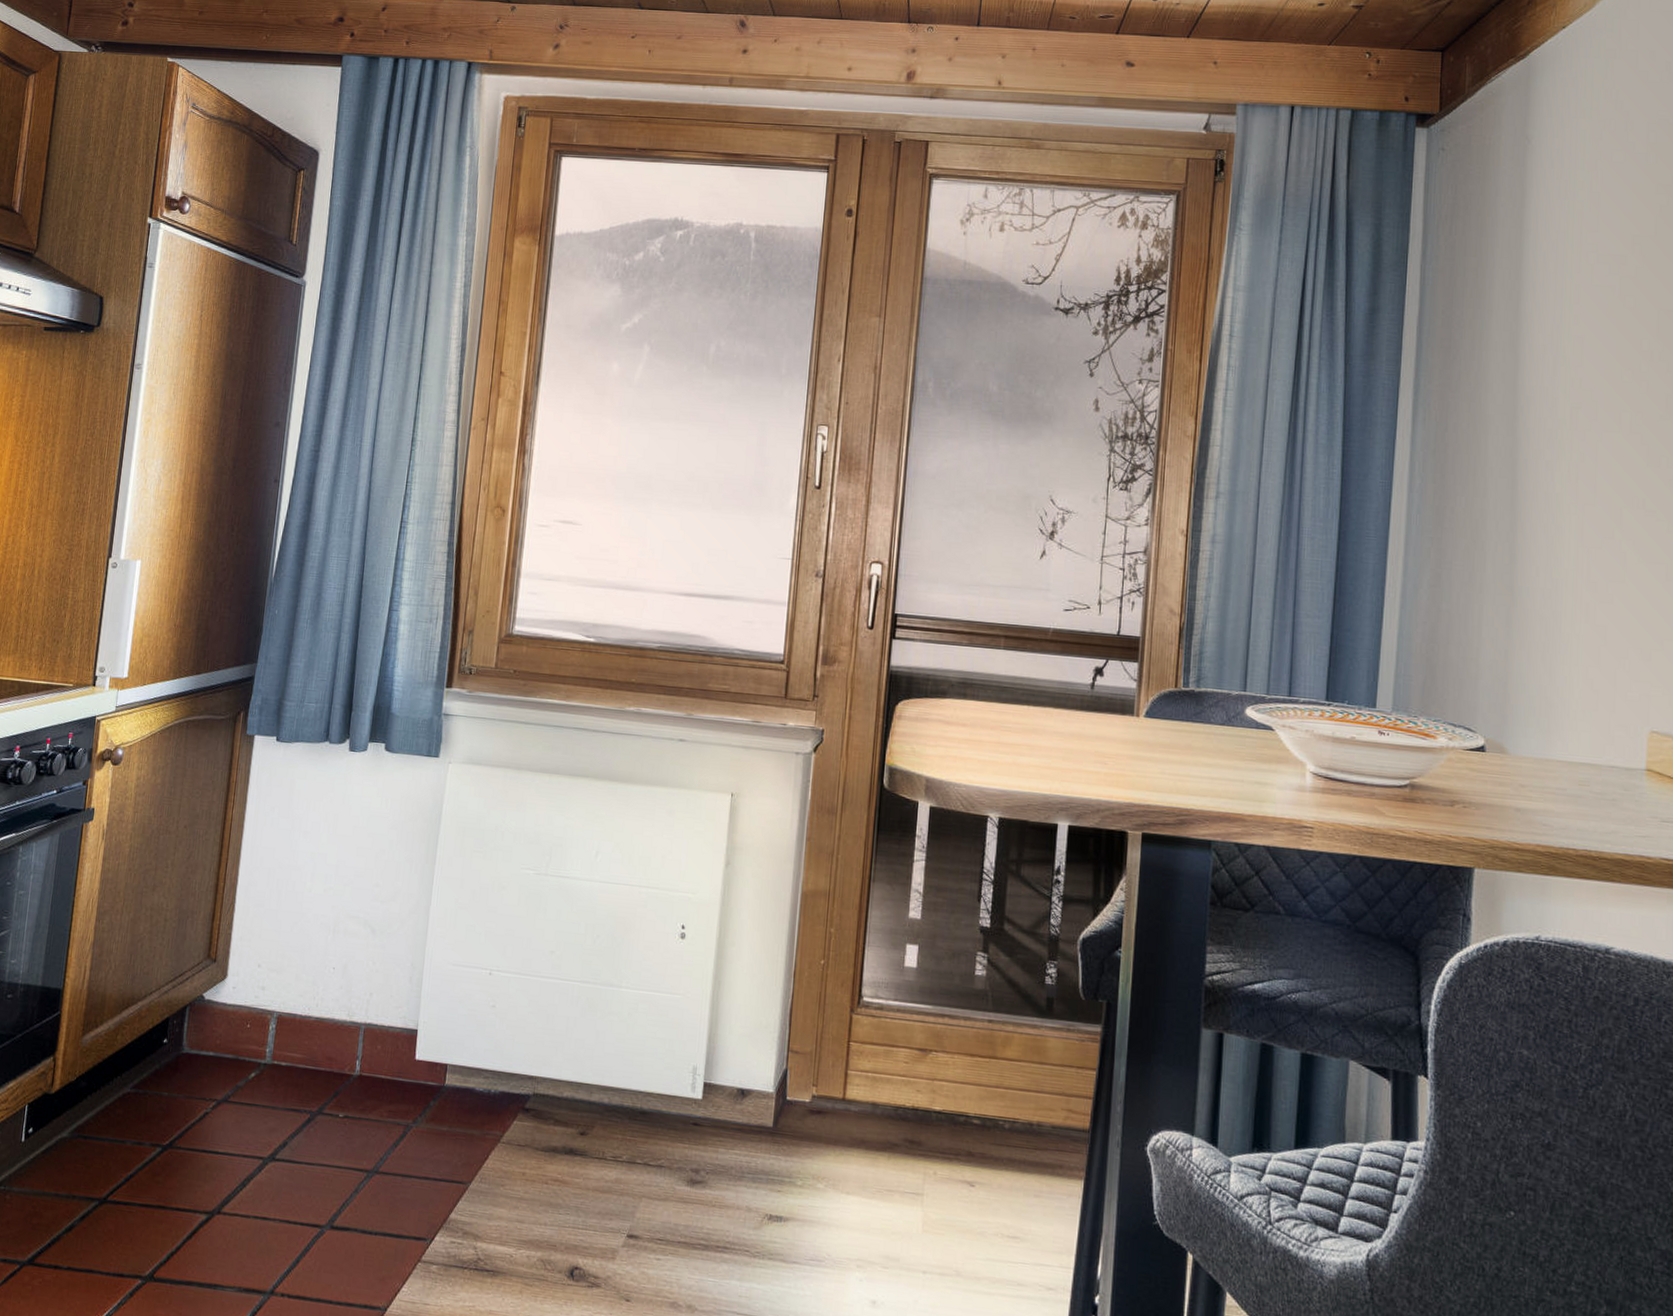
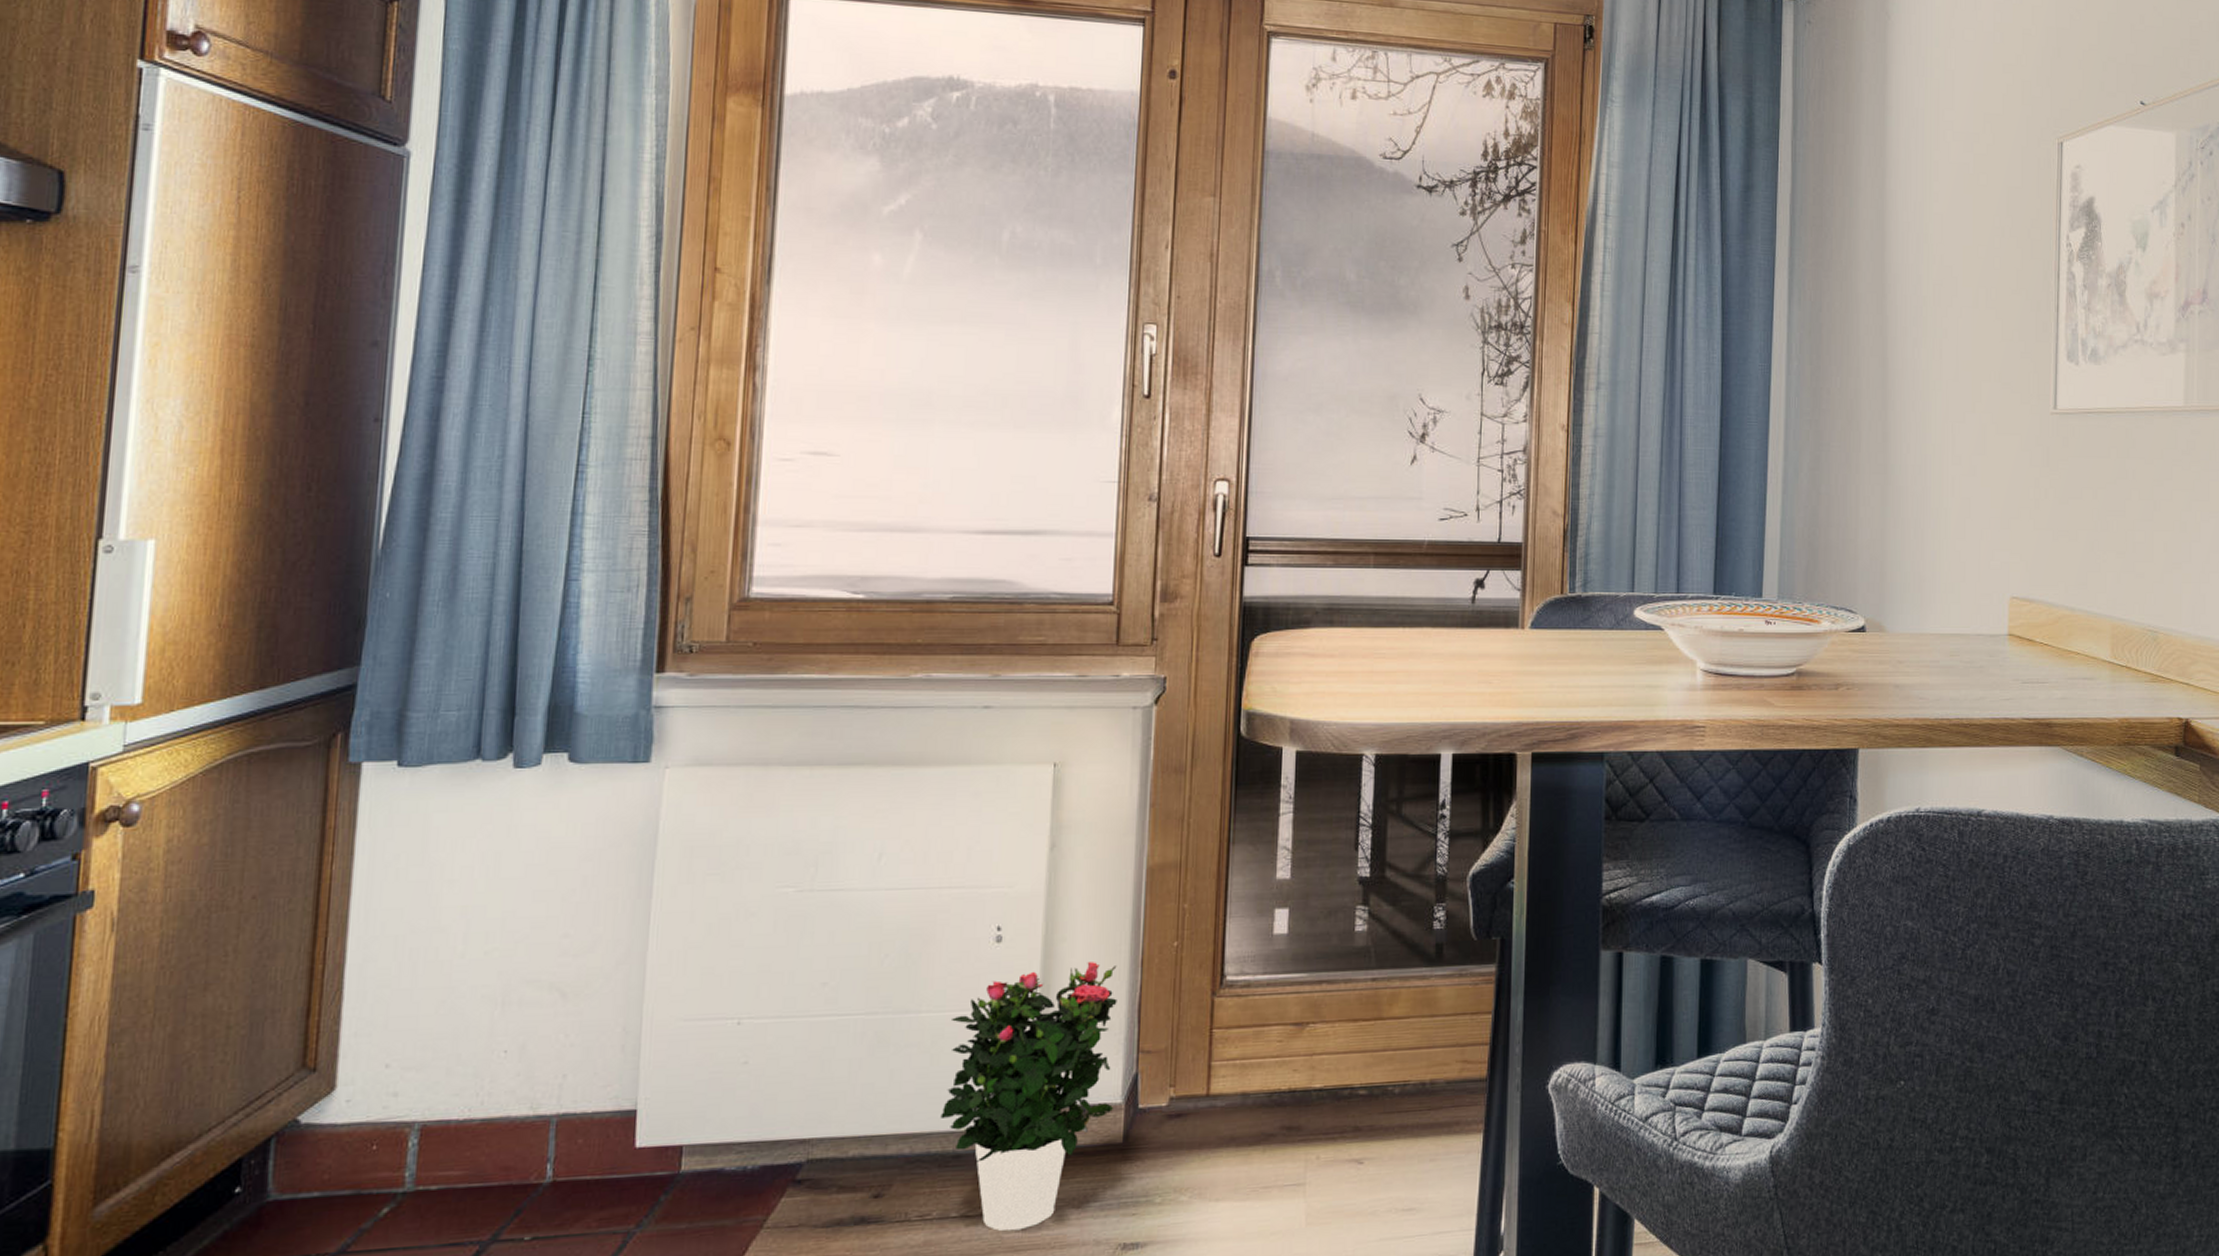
potted flower: none [632,967,774,1186] -> present [940,962,1117,1231]

